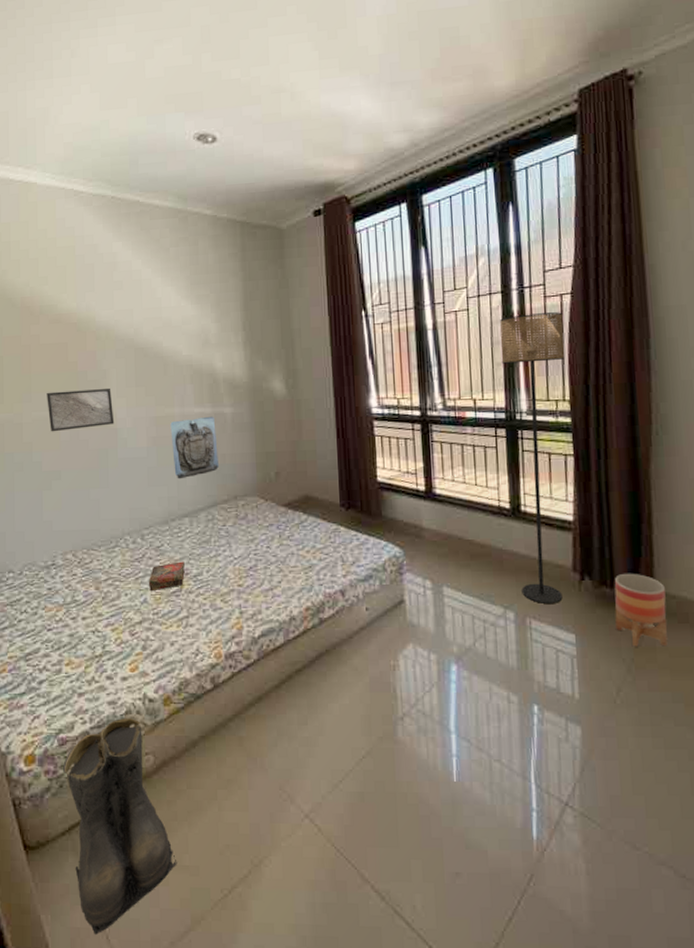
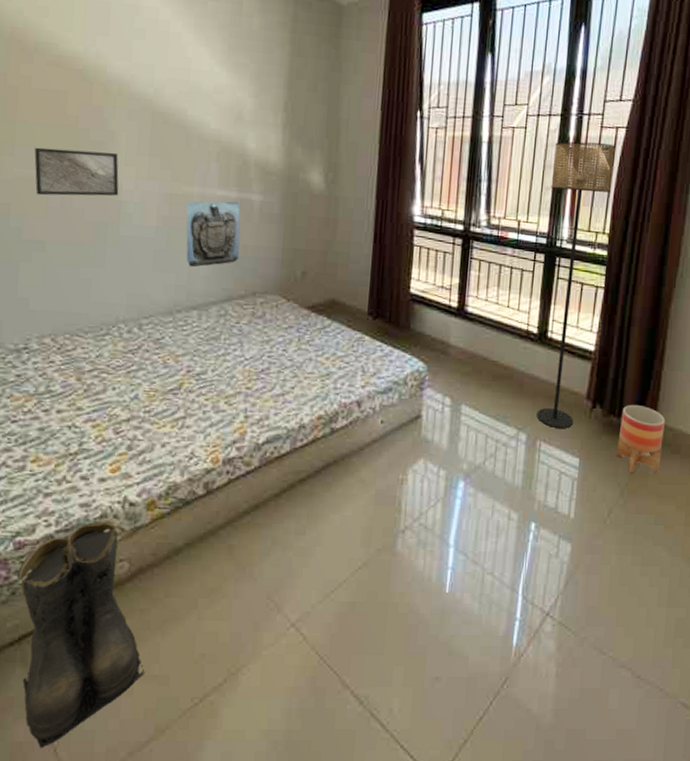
book: present [148,561,185,592] -> none [142,357,187,388]

